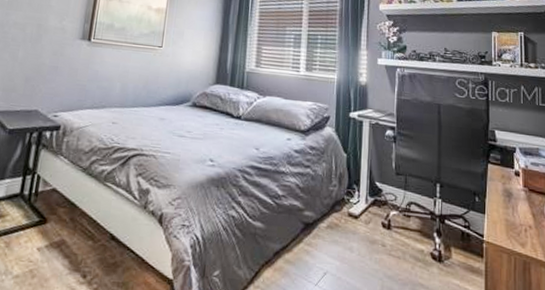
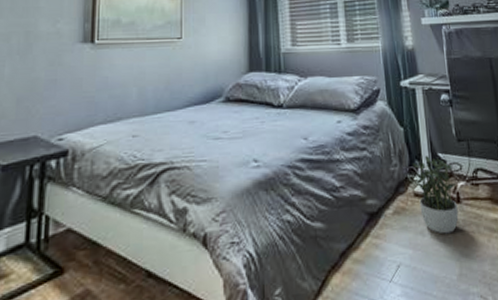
potted plant: none [349,183,390,255] -> present [411,156,459,234]

